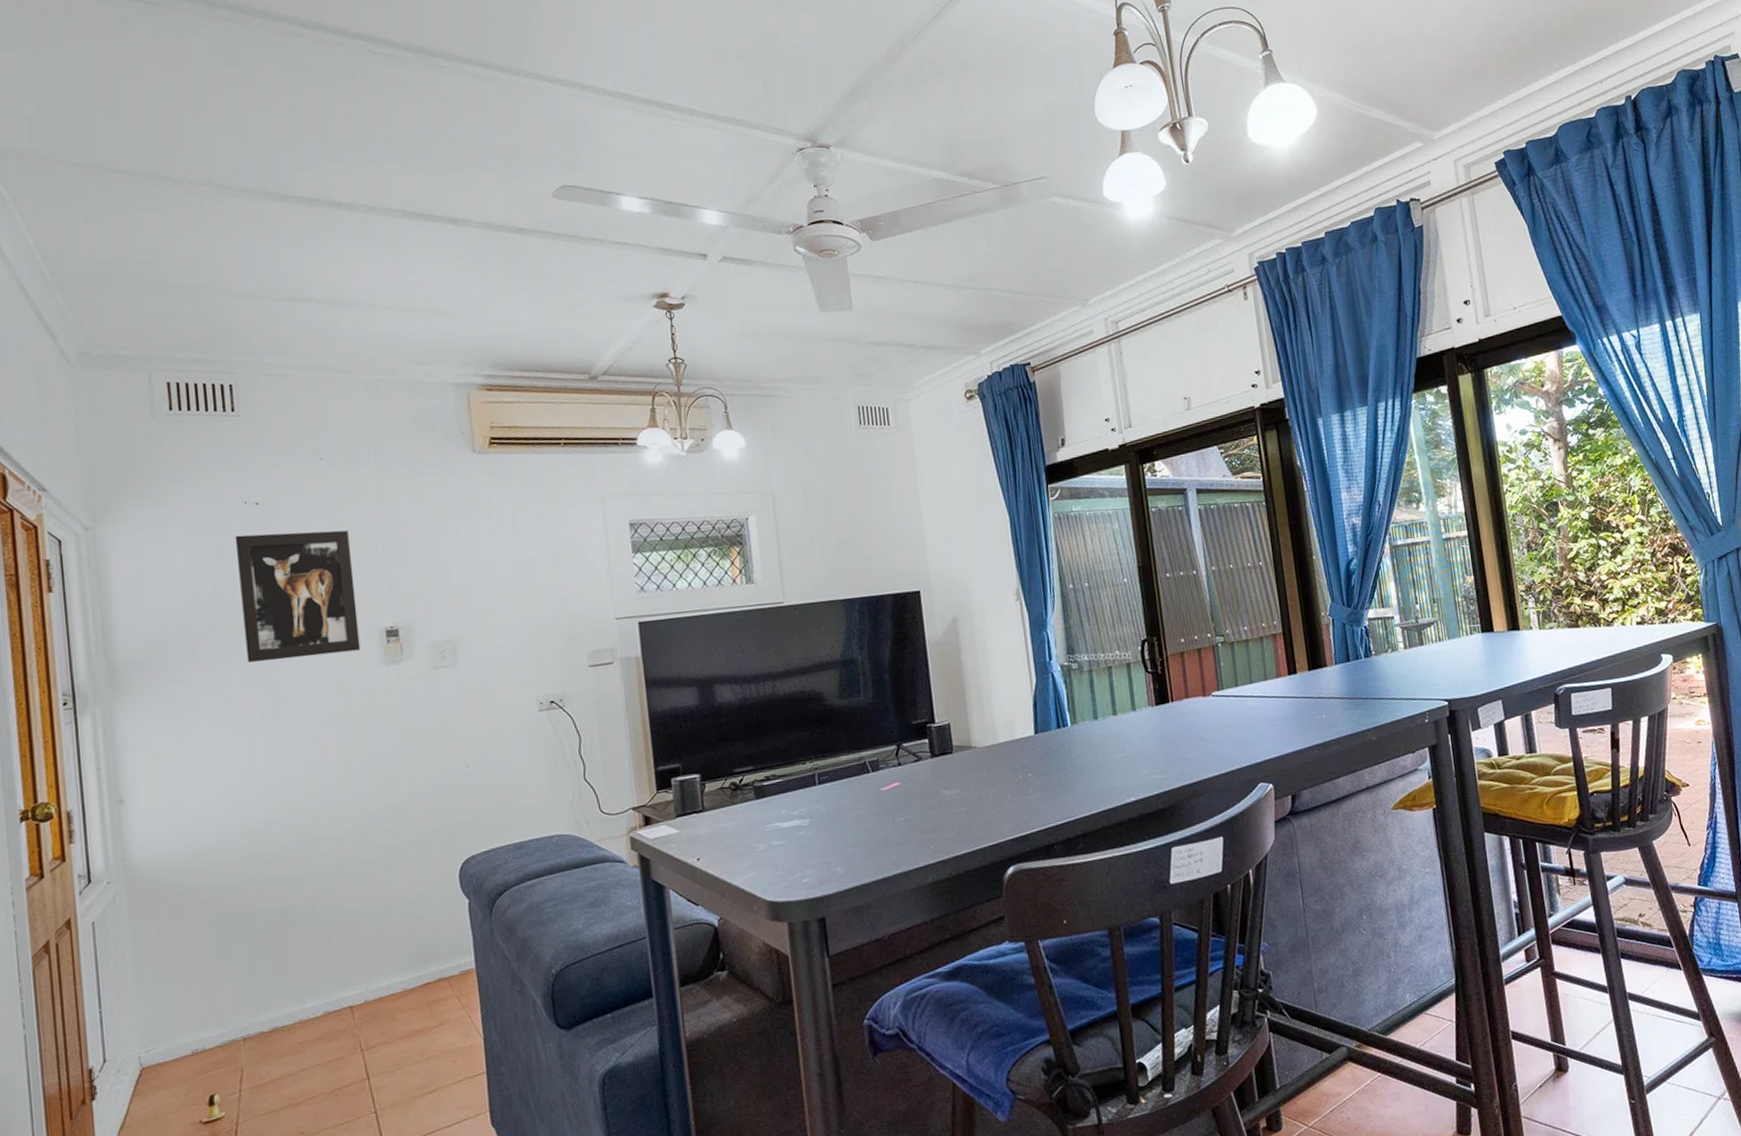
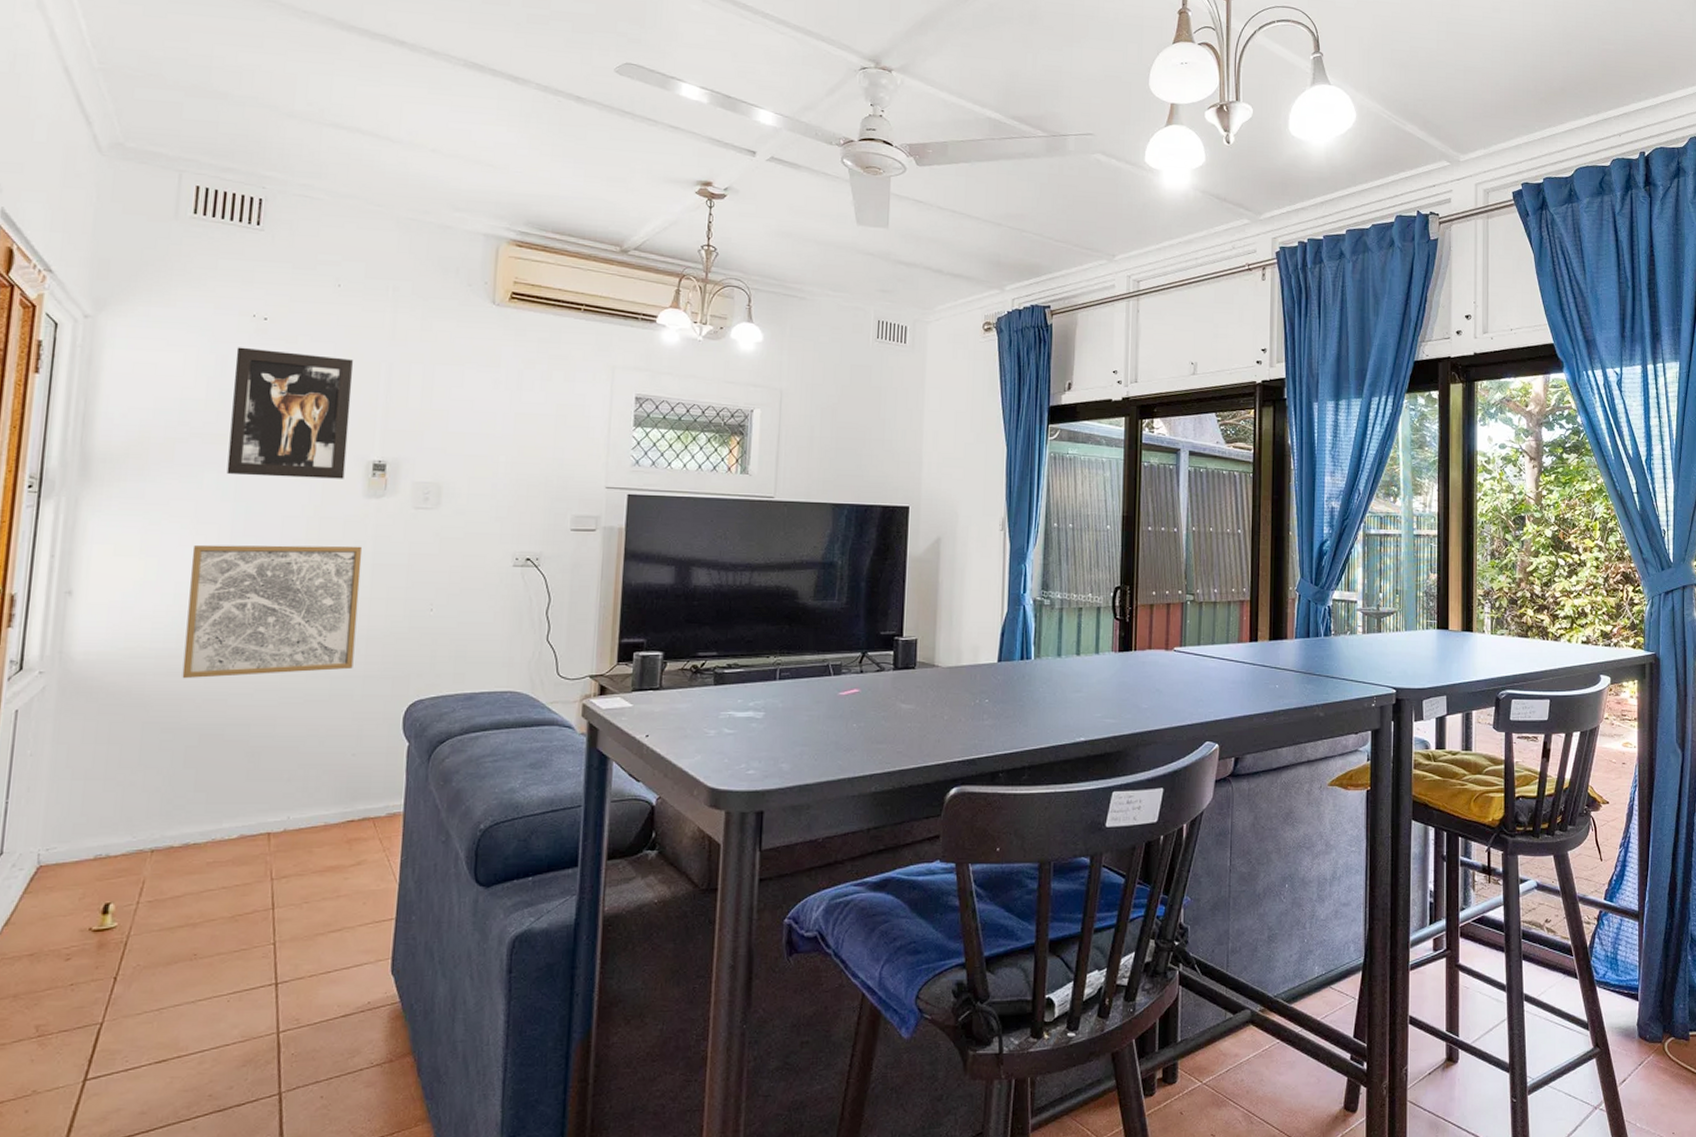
wall art: none [228,713,402,869] -> present [182,544,363,679]

